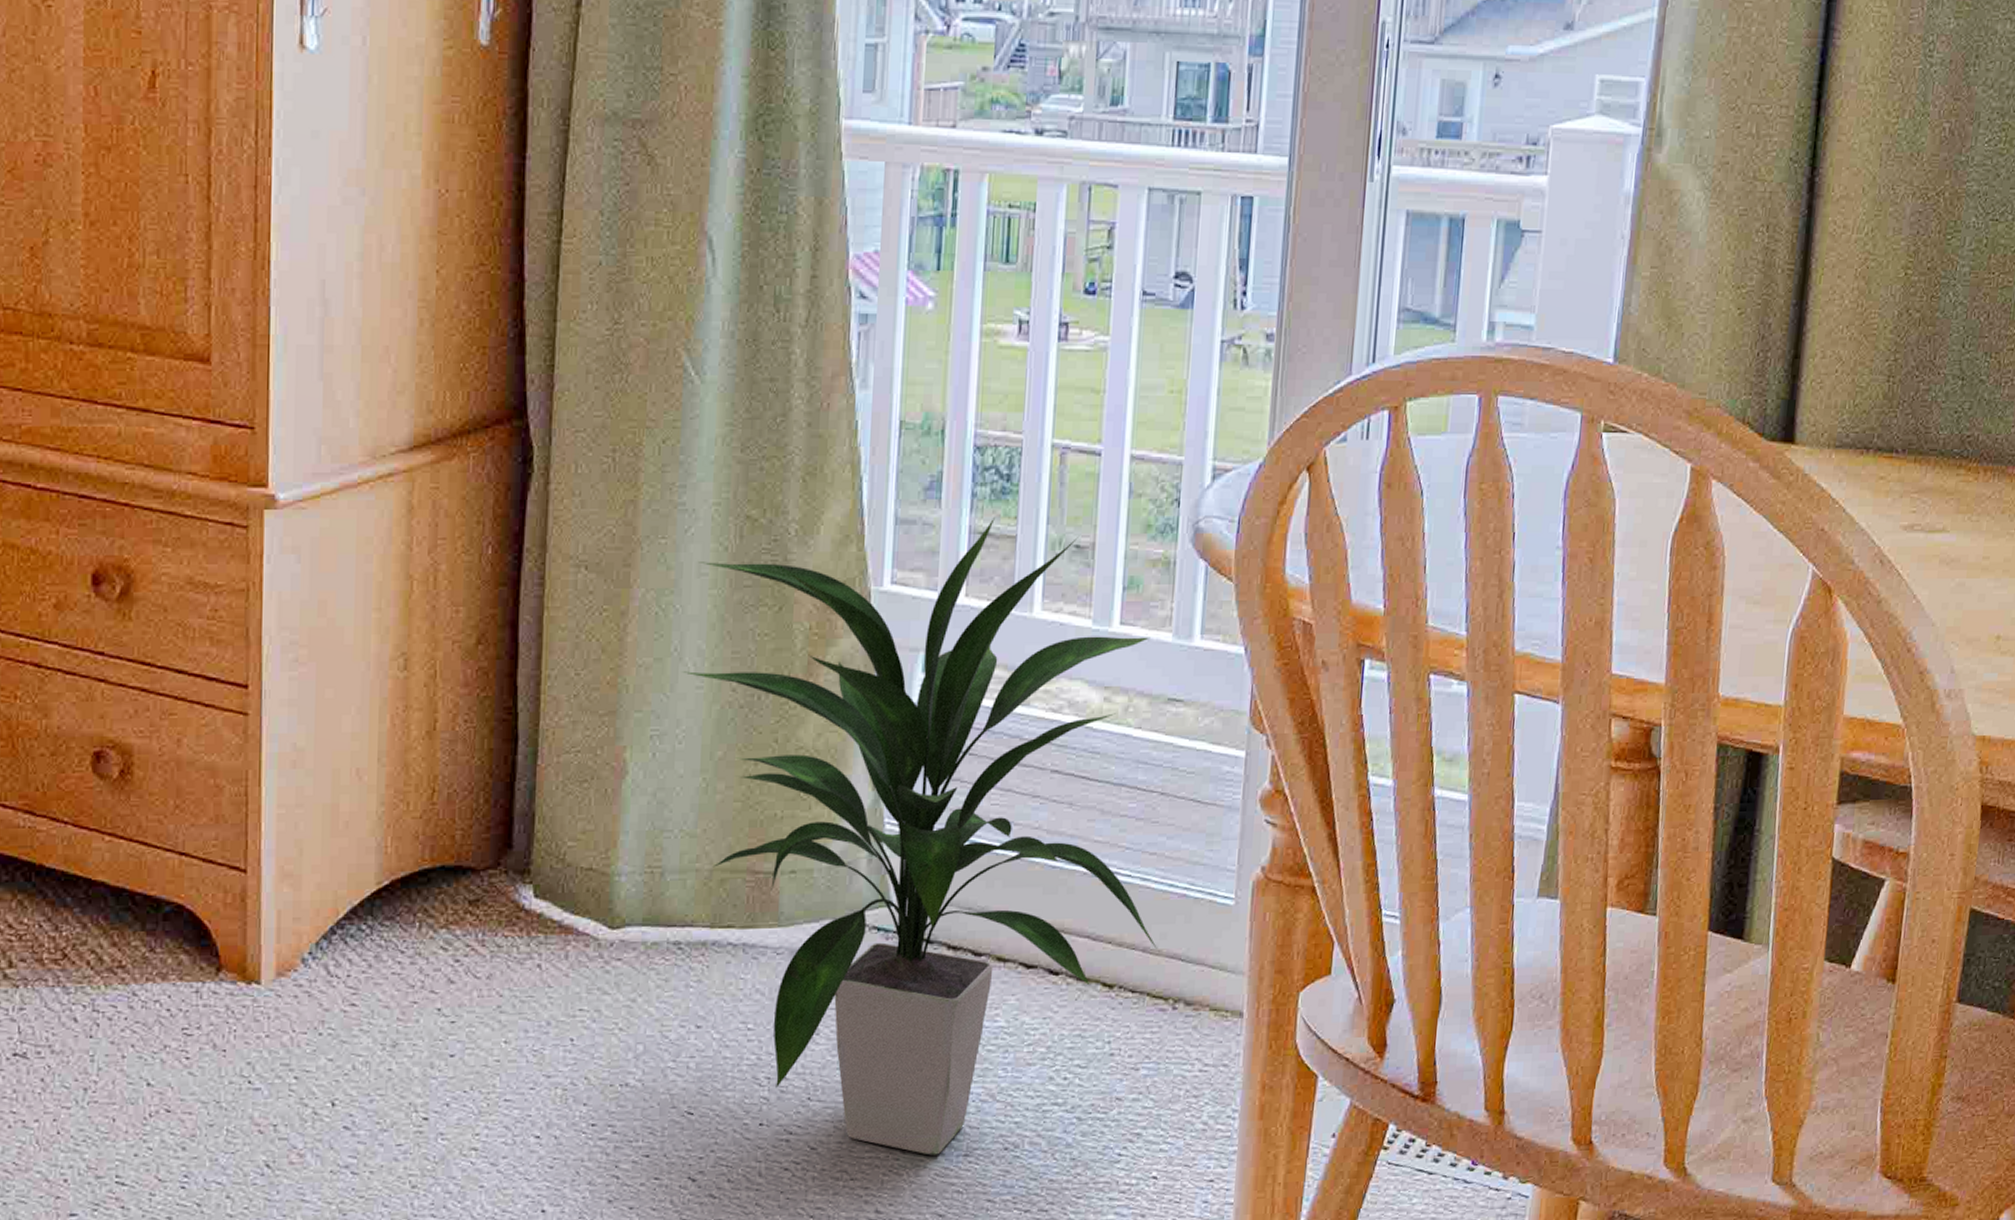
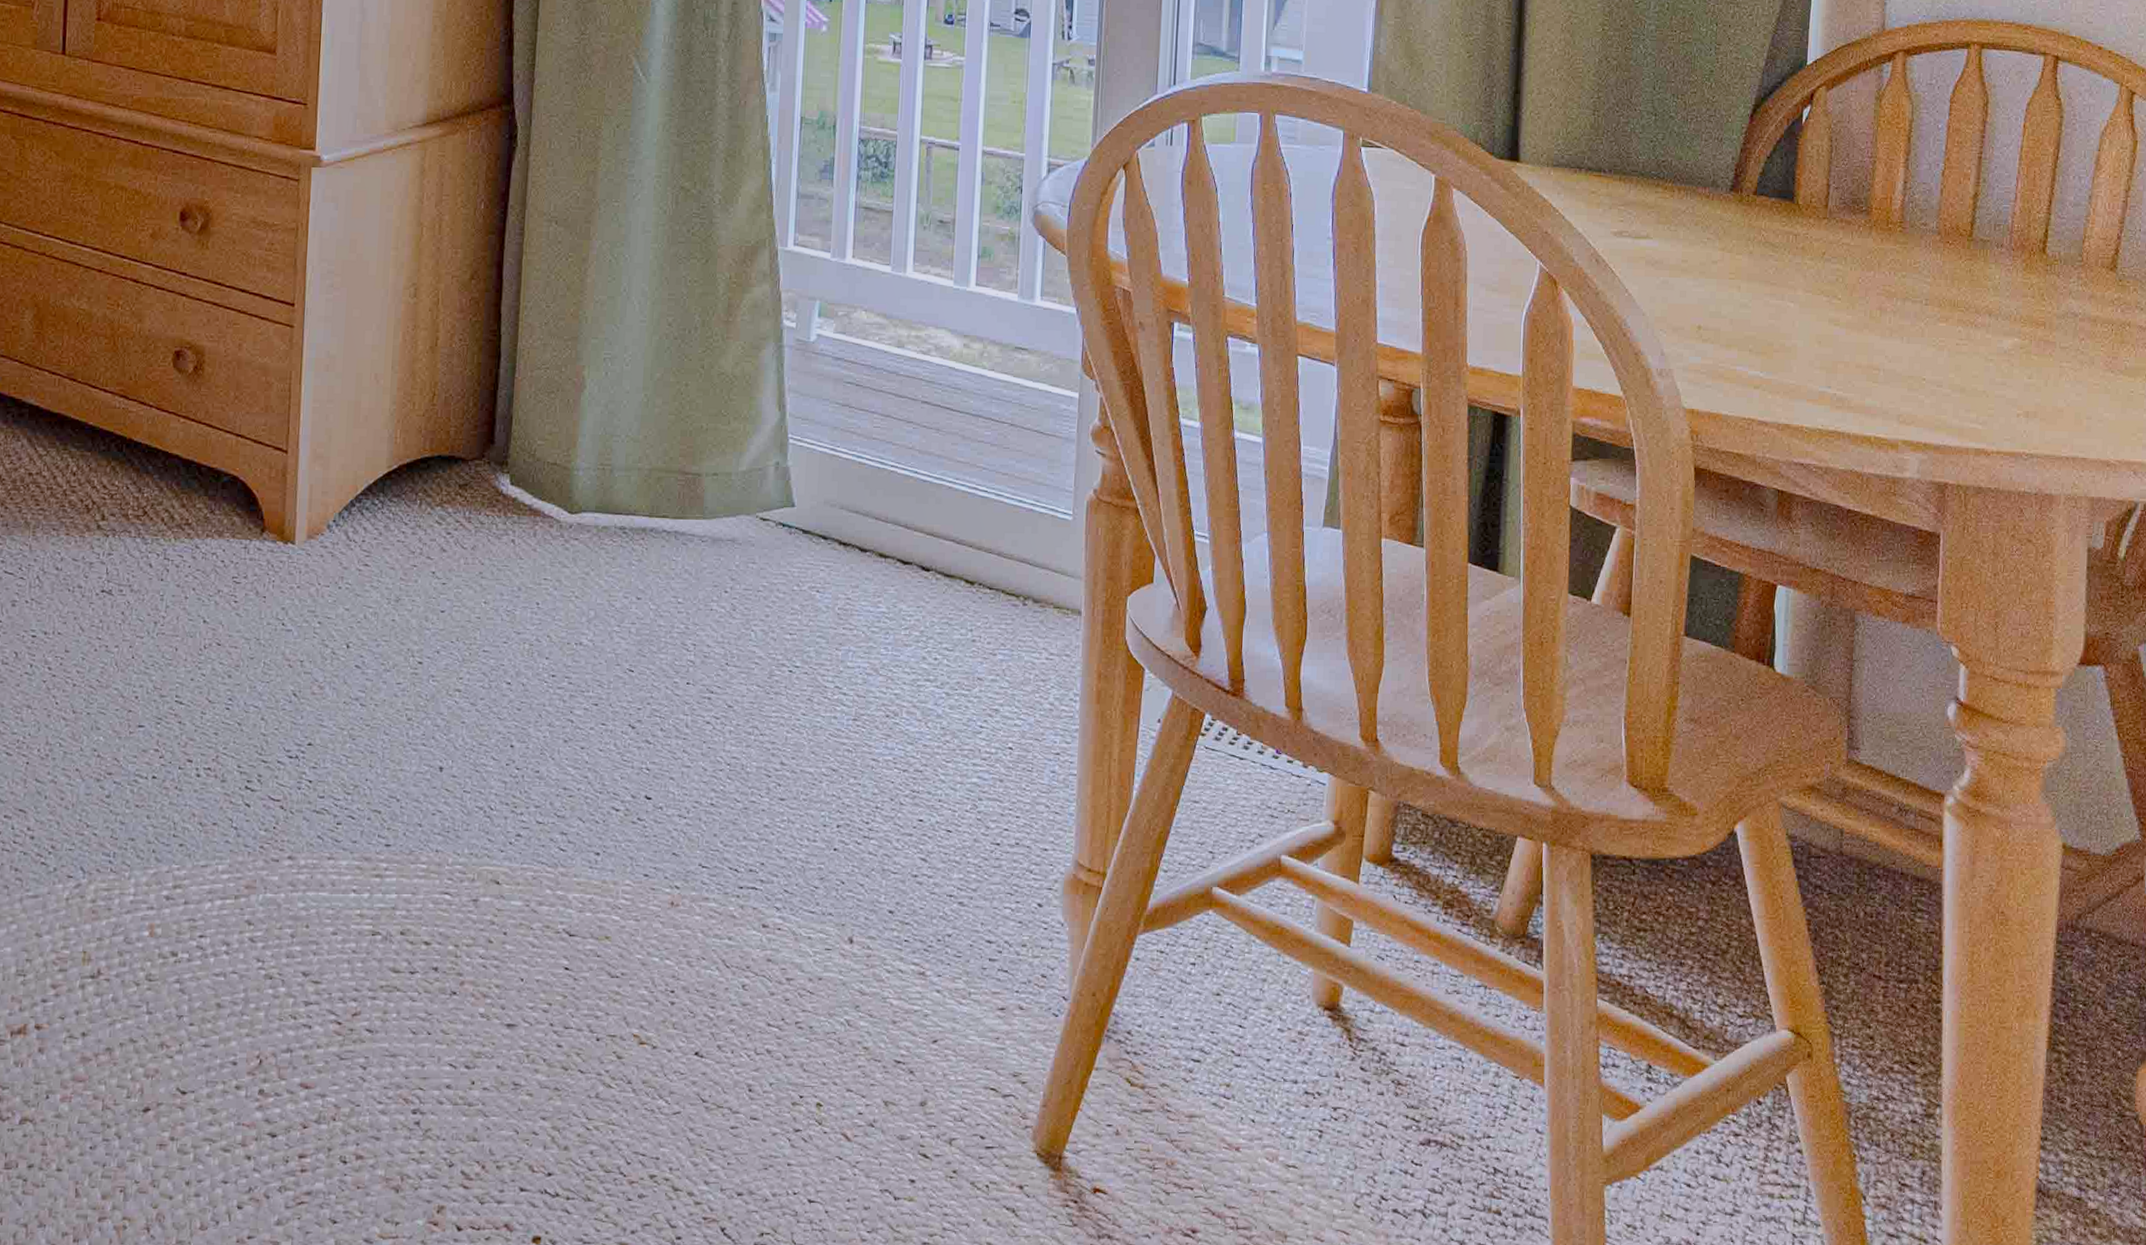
indoor plant: present [682,517,1157,1155] -> none [629,196,1010,718]

